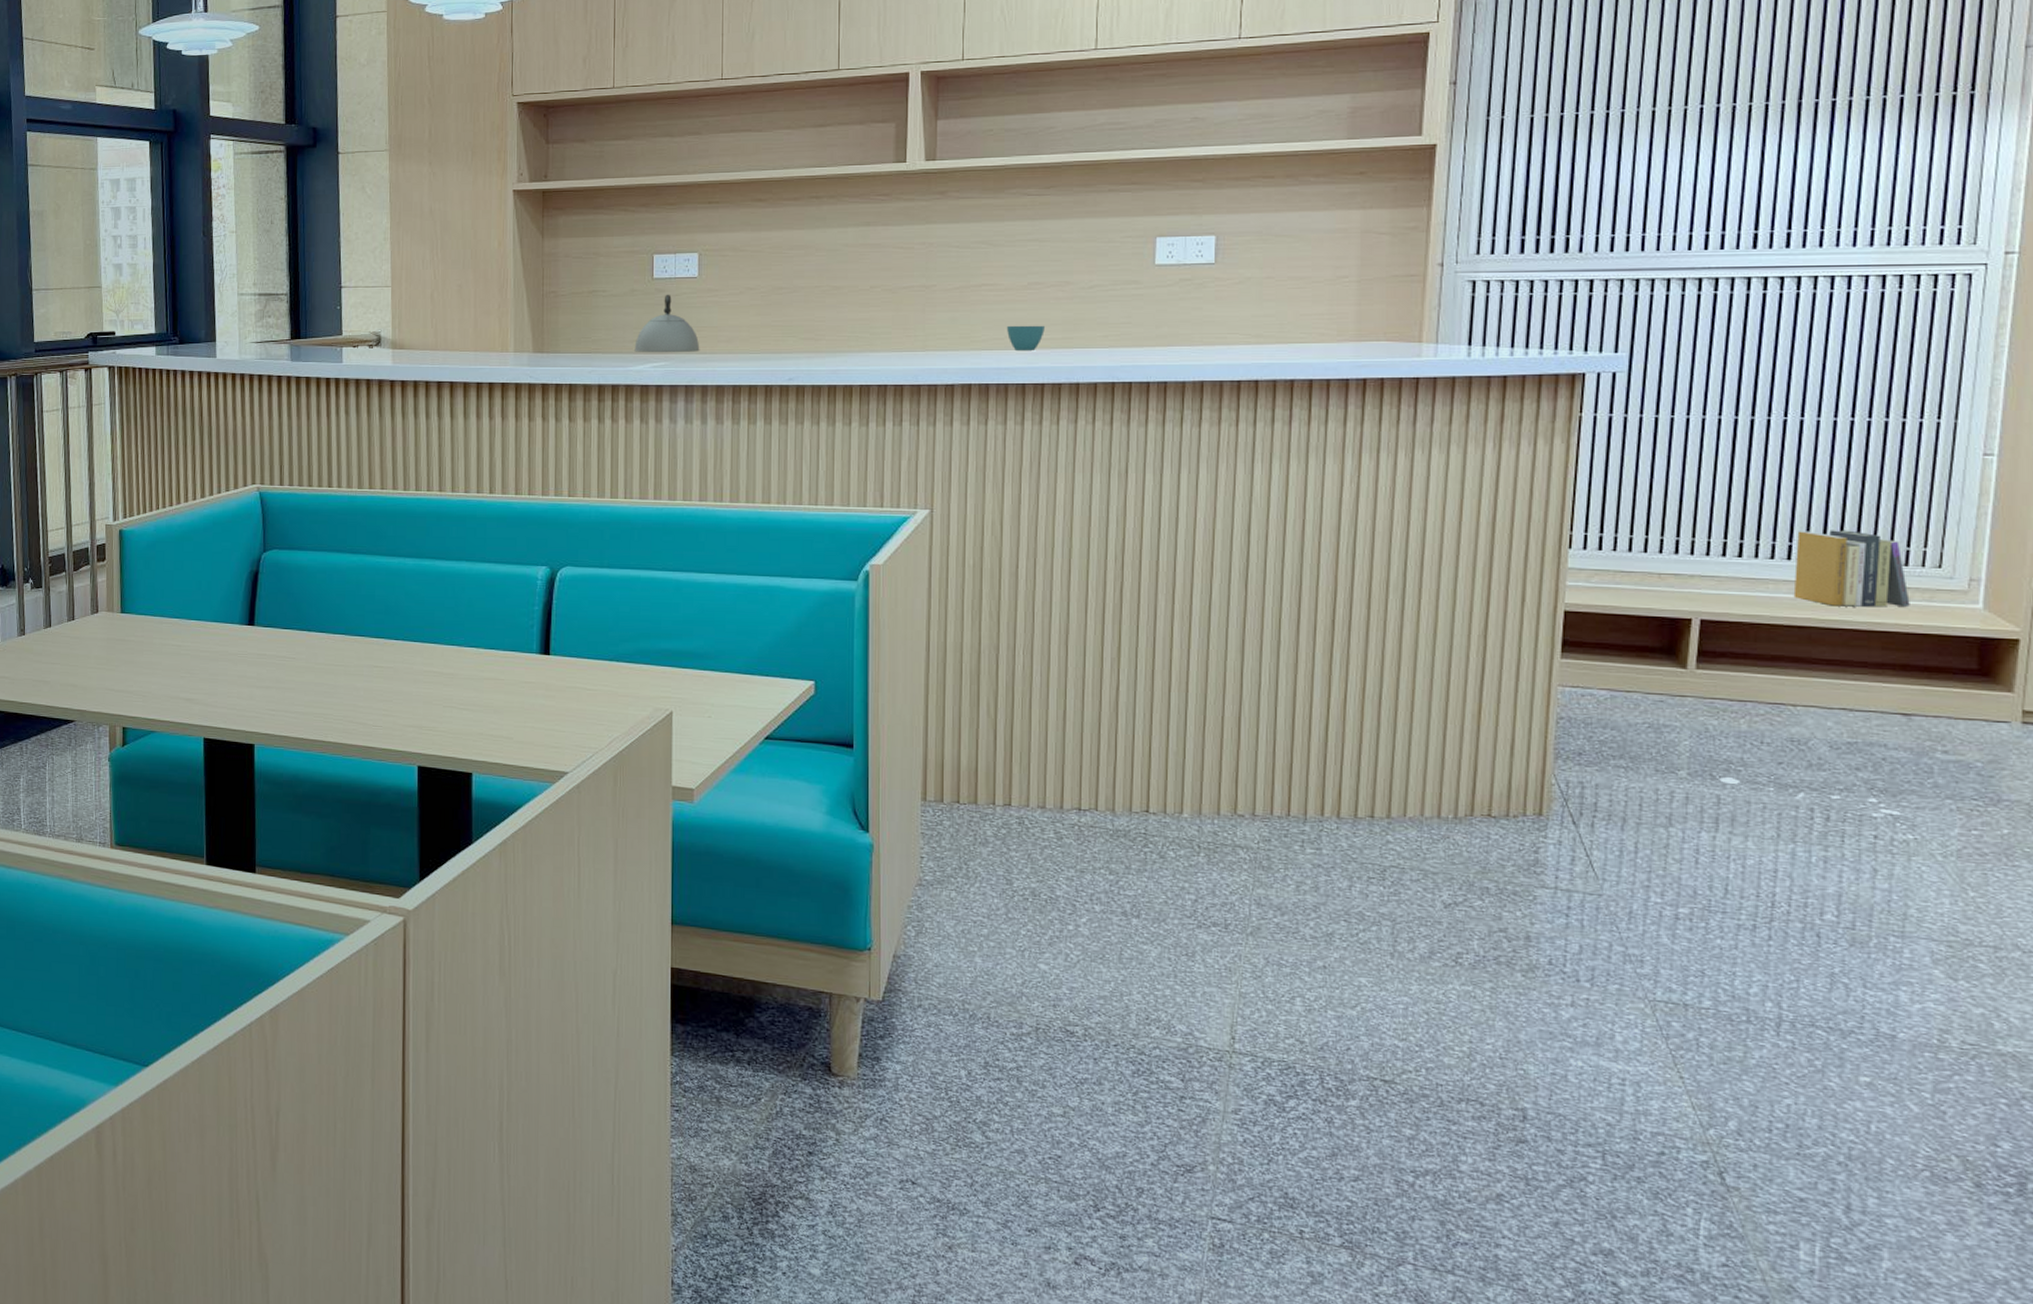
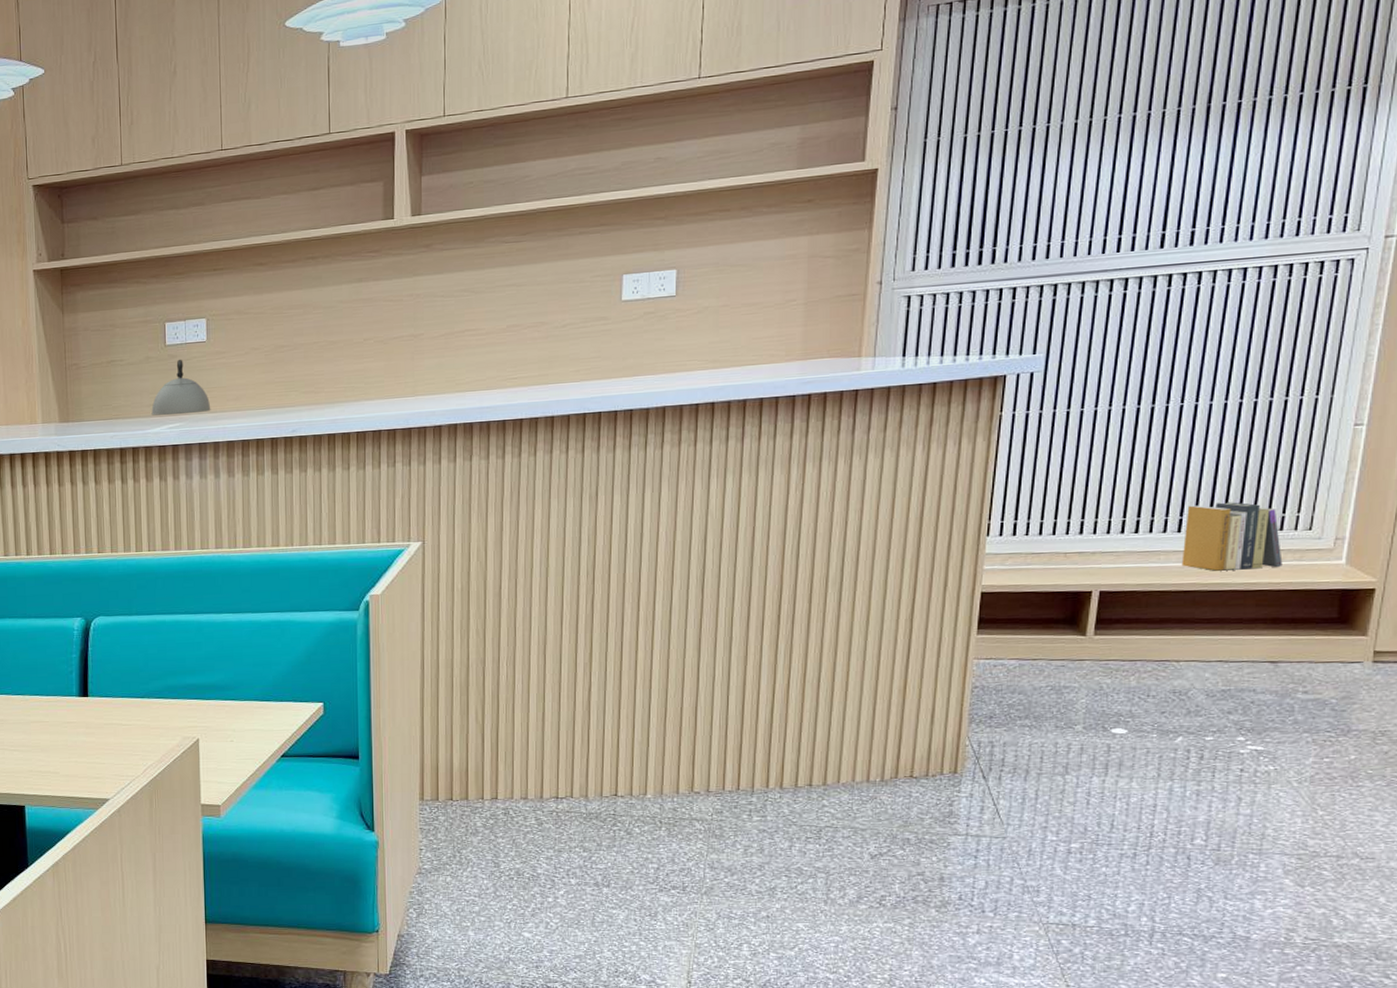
cup: present [1006,325,1045,352] -> none [487,364,522,391]

